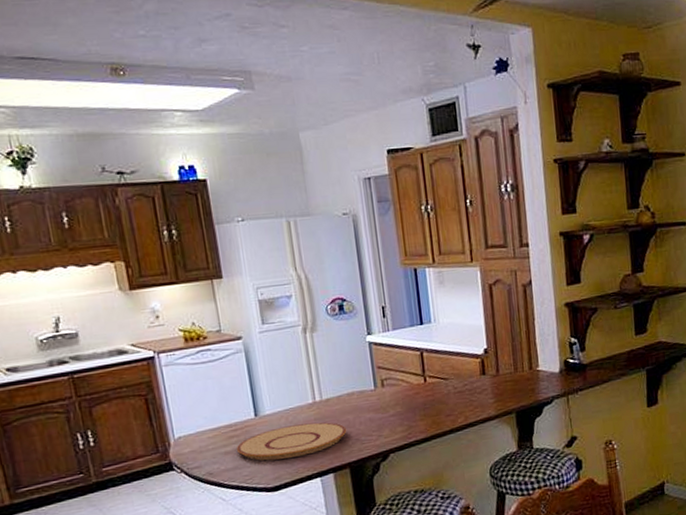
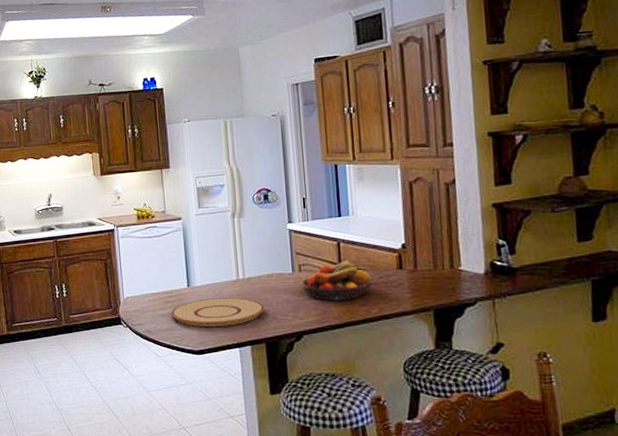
fruit bowl: none [385,370,457,415] -> present [301,260,372,301]

